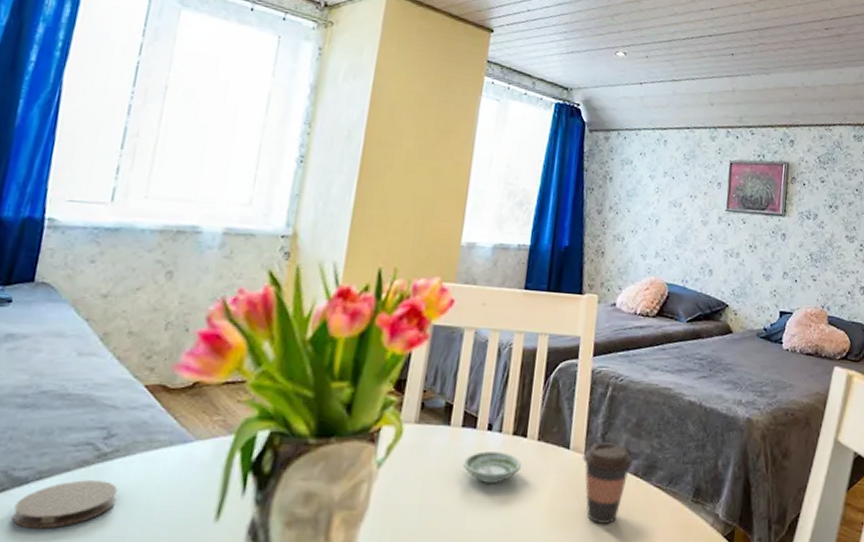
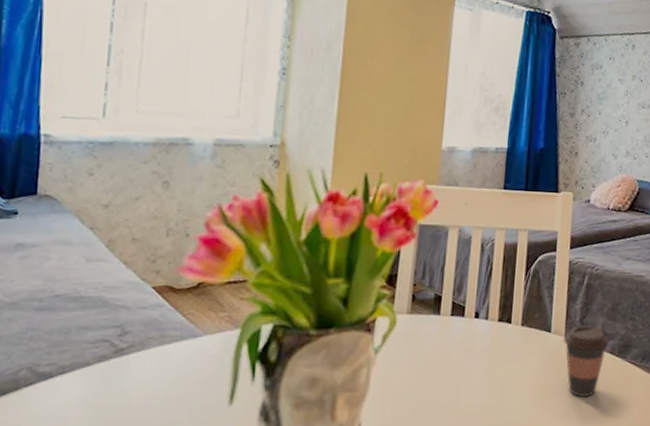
coaster: present [12,480,117,529] -> none [41,373,136,417]
saucer: present [463,451,521,483] -> none [454,337,507,364]

